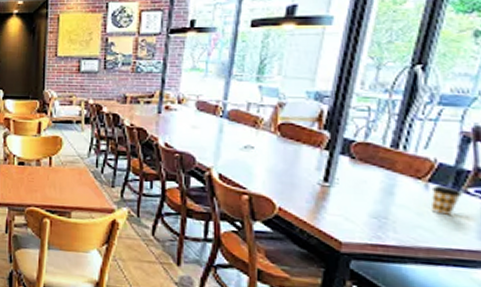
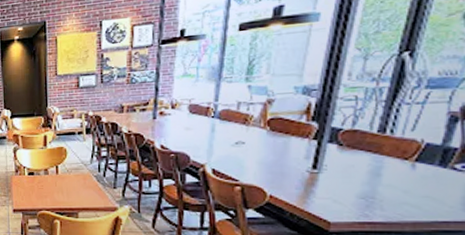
coffee cup: present [430,186,462,215] -> none [417,164,449,191]

